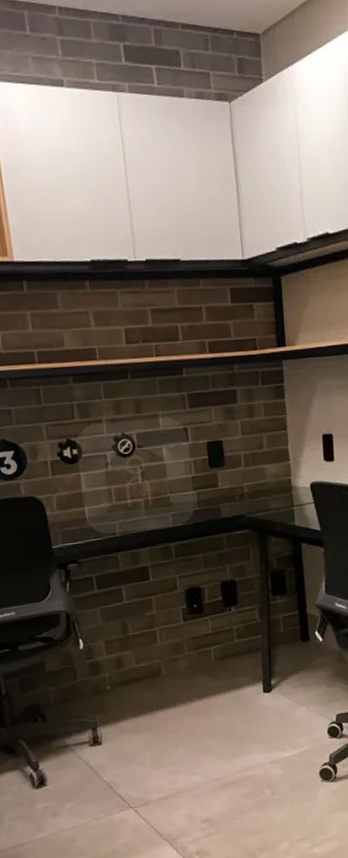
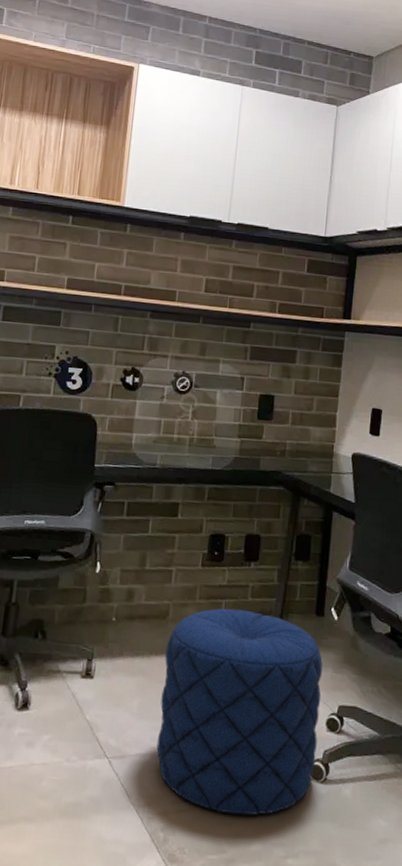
pouf: none [165,651,324,828] -> present [156,608,323,816]

